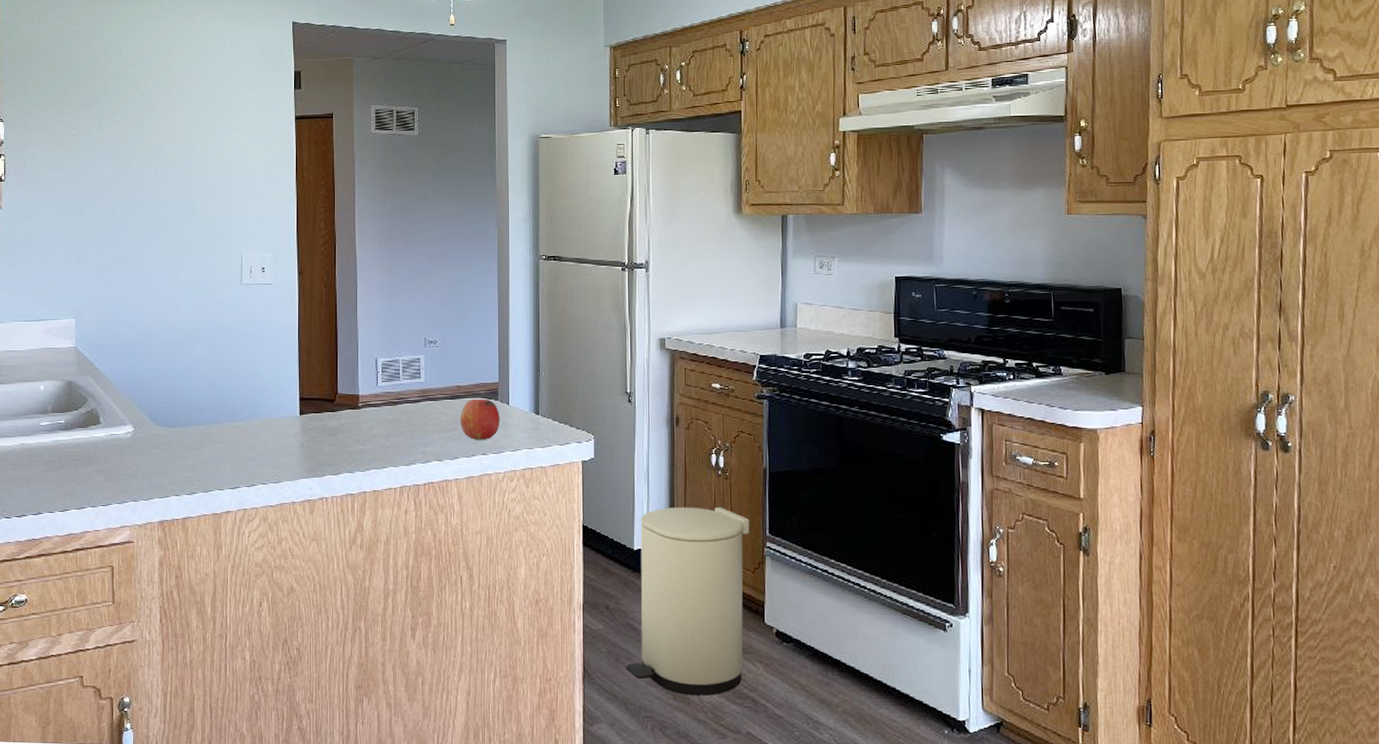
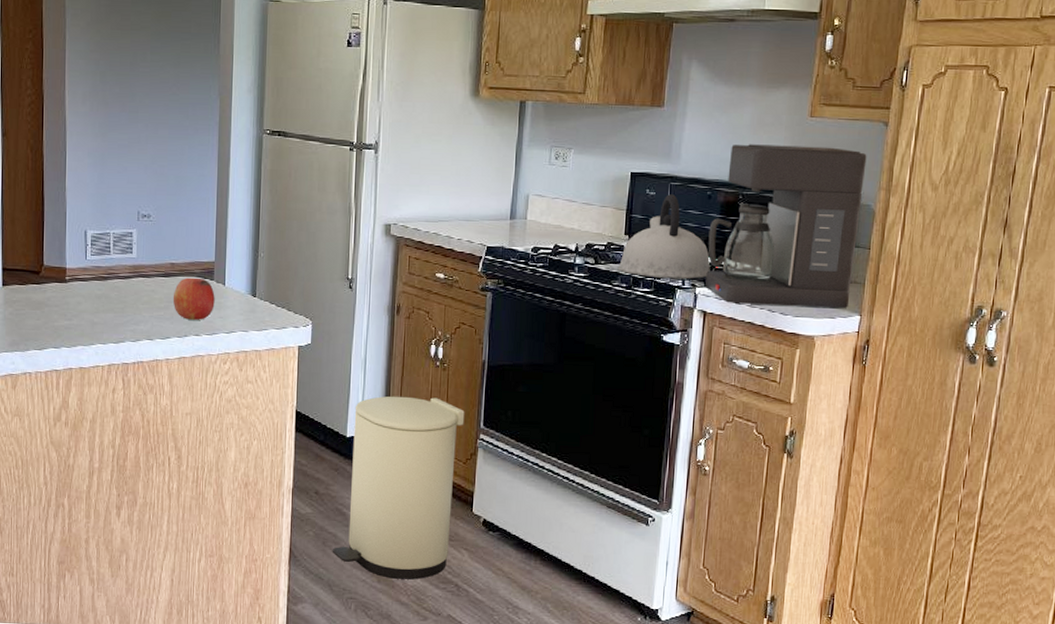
kettle: none [890,296,984,379] -> present [617,194,710,280]
coffee maker: none [978,242,1130,401] -> present [705,144,867,309]

